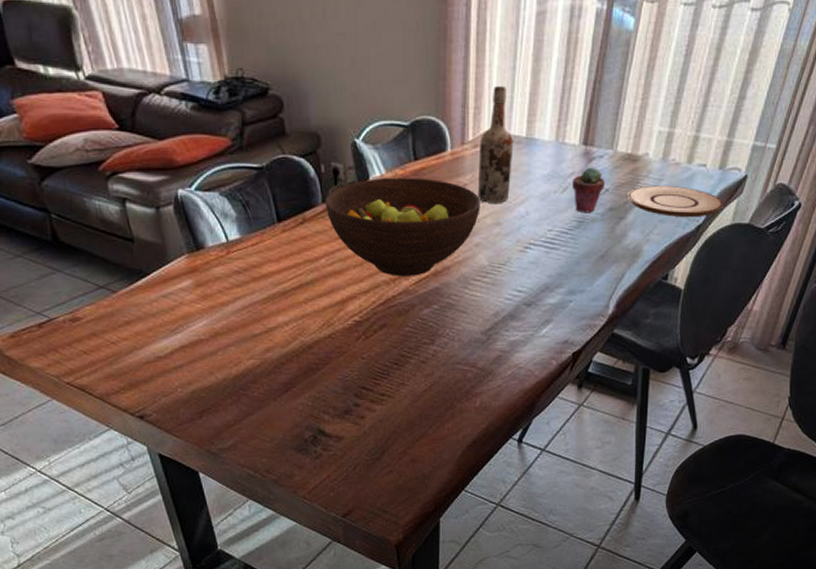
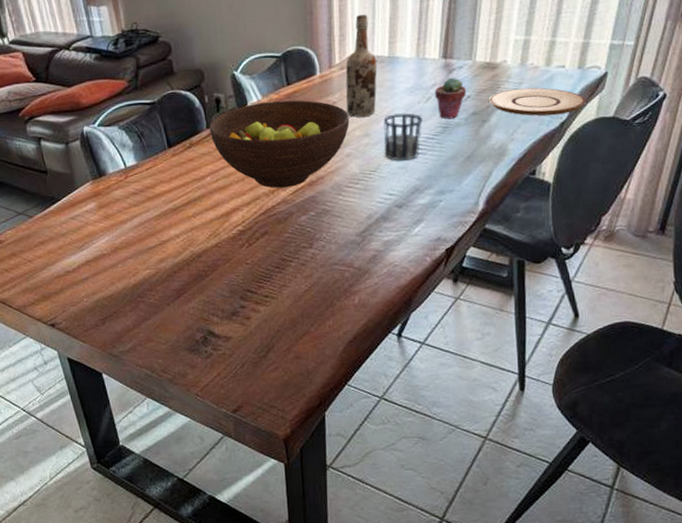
cup: none [515,203,558,255] -> present [383,113,423,161]

